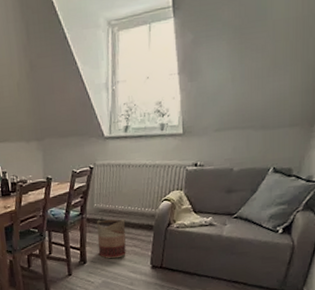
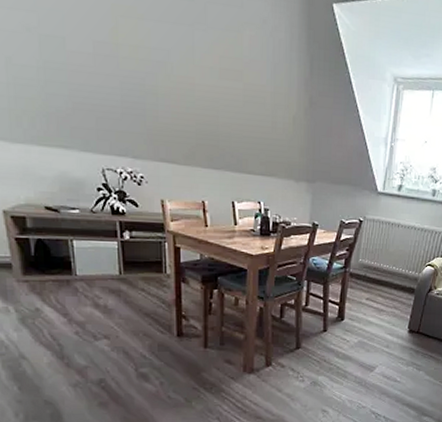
basket: present [96,219,126,259] -> none [357,276,389,319]

